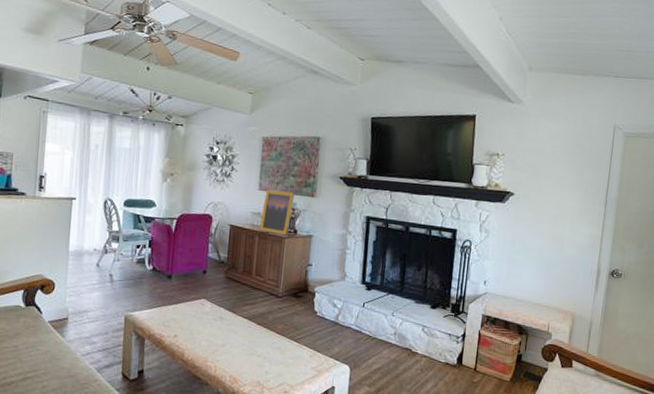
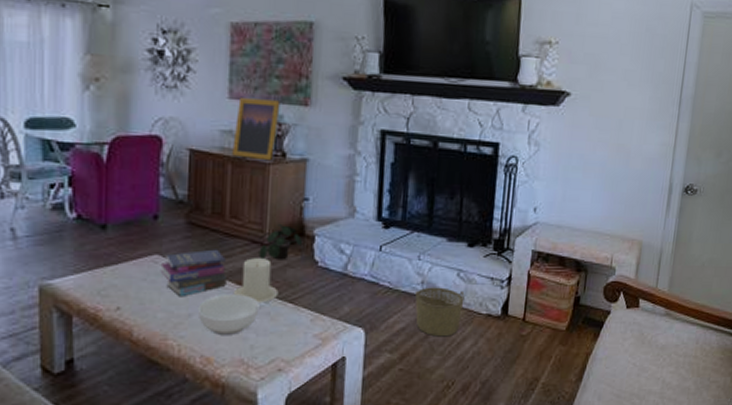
books: none [205,297,251,331] -> present [160,249,227,297]
bowl: none [229,331,273,362] -> present [197,295,259,335]
candle: none [255,306,287,340] -> present [233,258,279,303]
potted plant: none [274,282,306,309] -> present [258,224,302,260]
basket: none [388,337,428,378] -> present [414,287,465,337]

